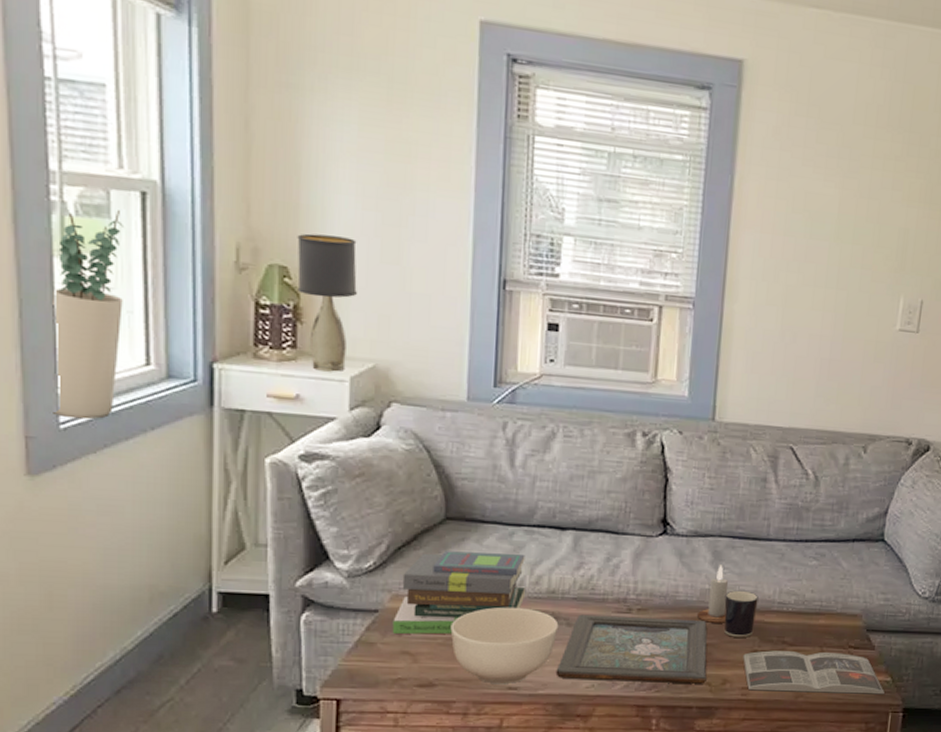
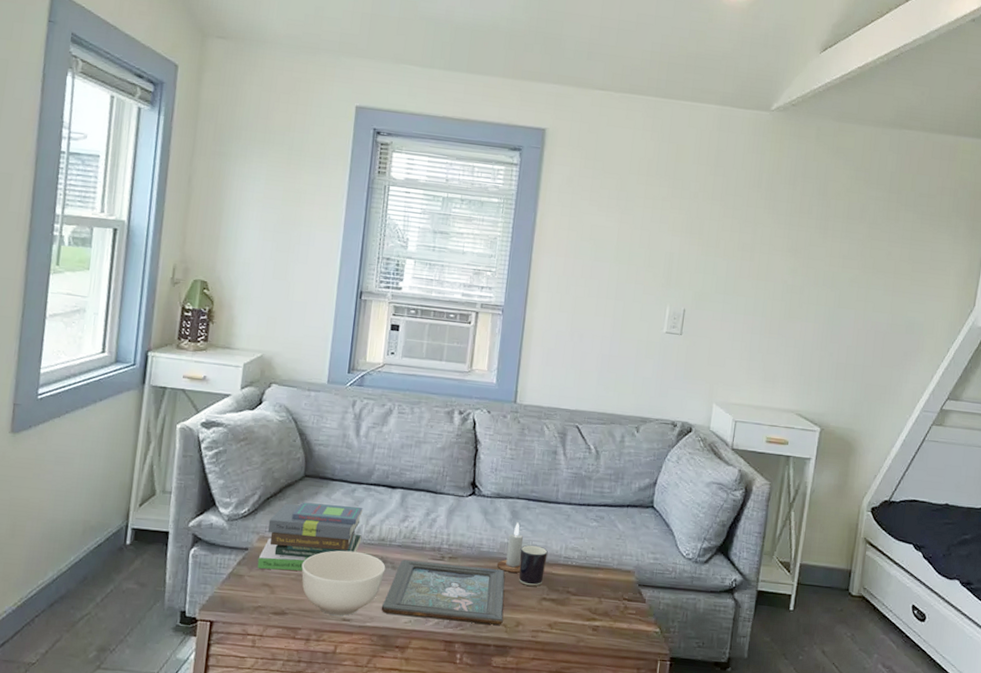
vase: present [49,210,125,420] -> none [32,241,100,393]
table lamp: present [297,233,357,372] -> none [212,257,257,360]
magazine: present [743,650,885,695] -> none [533,599,654,644]

